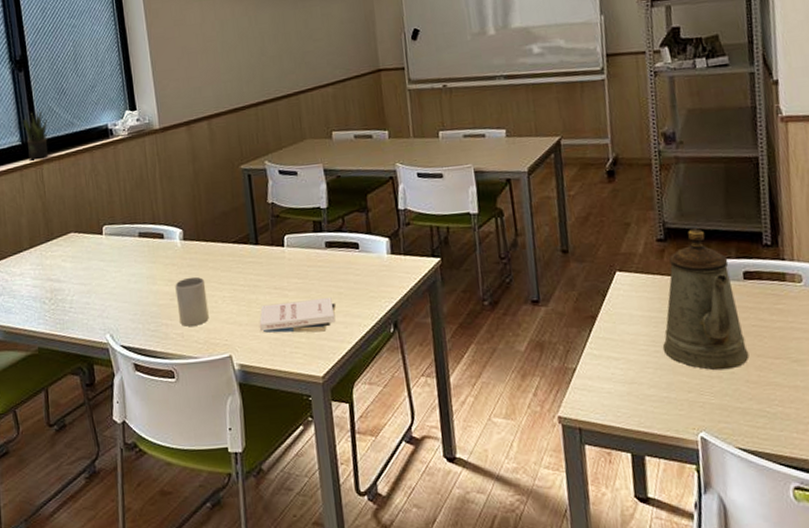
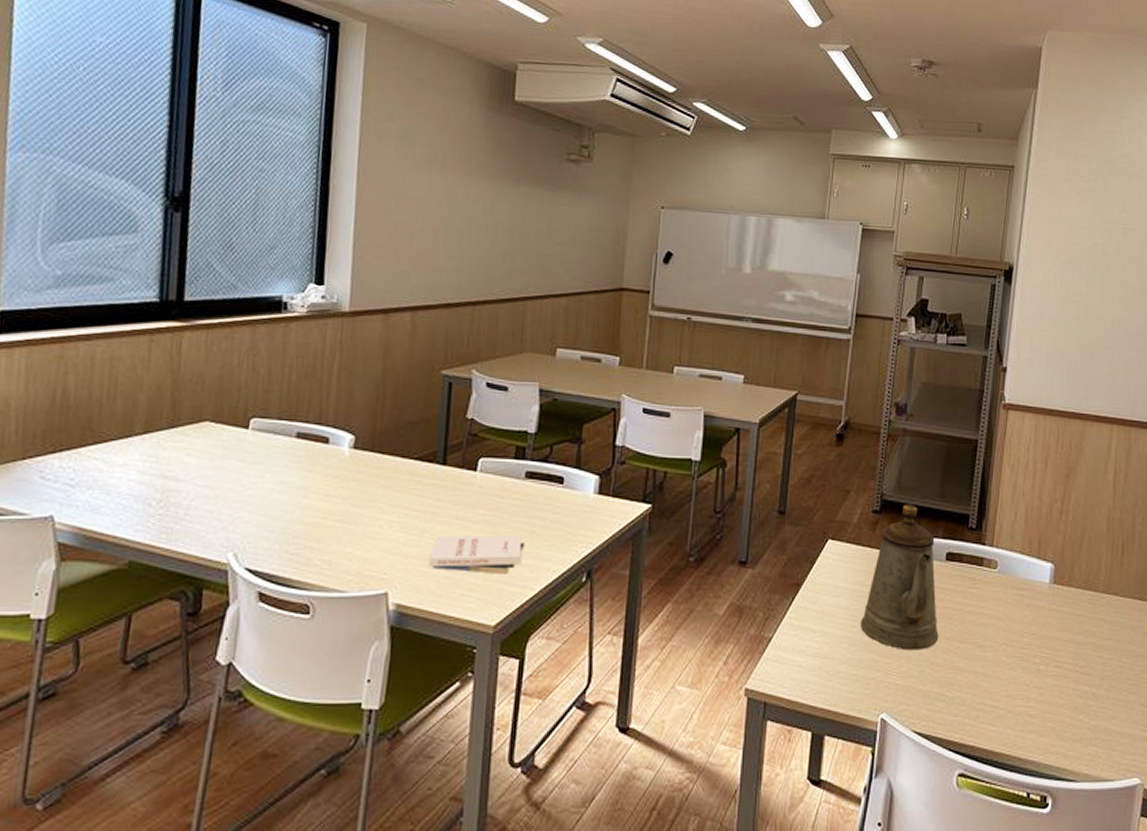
potted plant: present [23,111,48,162] -> none [166,264,202,326]
mug: present [175,276,209,327] -> none [329,493,372,552]

